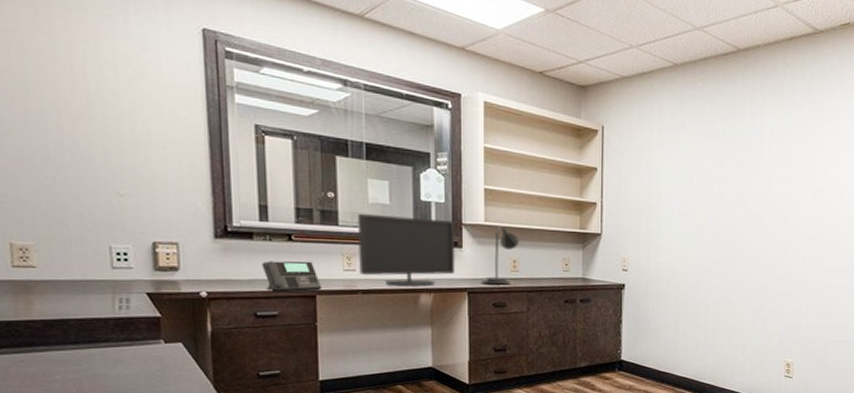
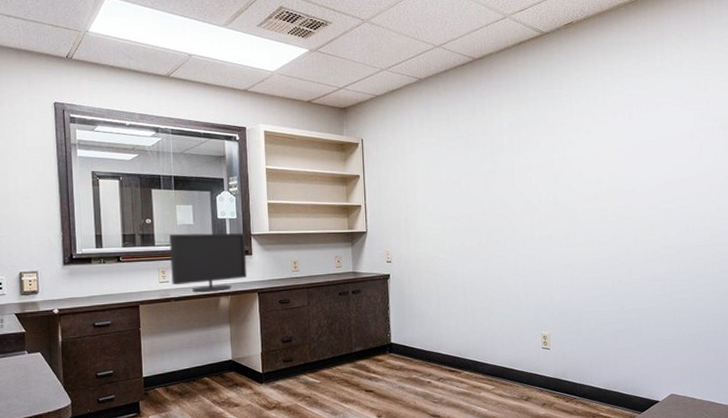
phone: present [262,261,322,293] -> none [98,277,144,305]
desk lamp: present [482,226,520,285] -> none [269,234,299,285]

